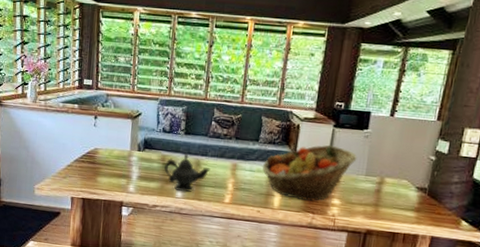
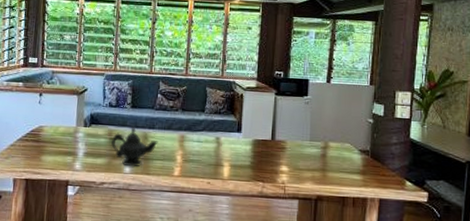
fruit basket: present [262,145,357,201] -> none [209,112,300,169]

